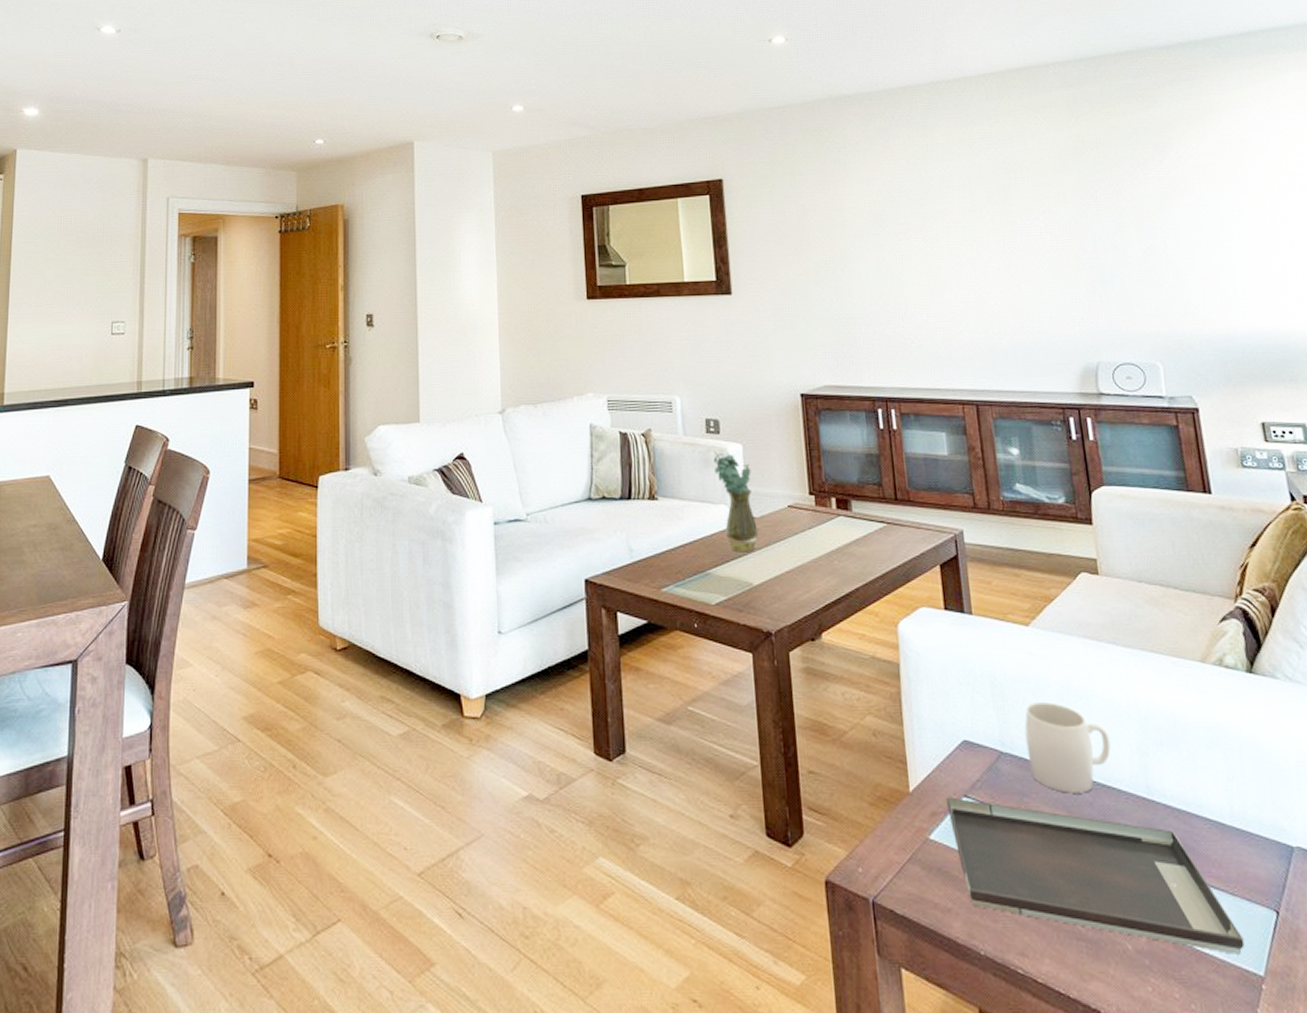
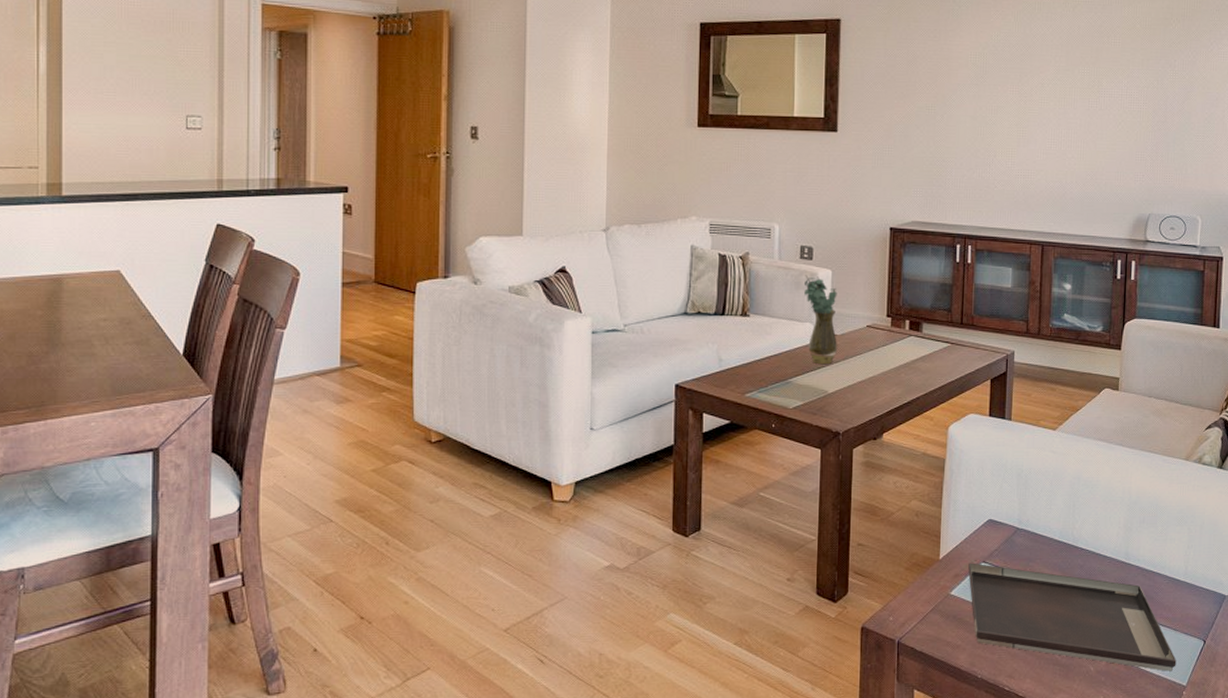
mug: present [1024,702,1111,793] -> none [1038,490,1105,559]

